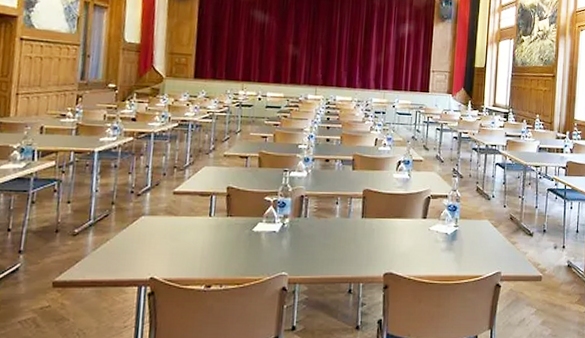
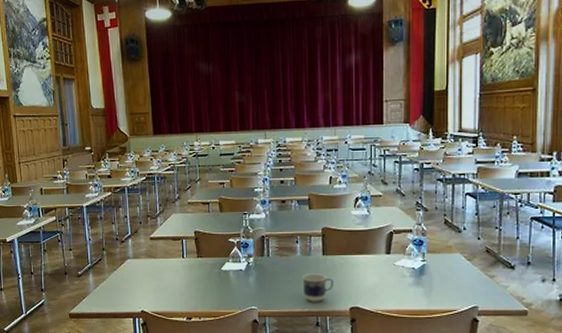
cup: none [338,235,370,268] -> present [302,272,333,302]

